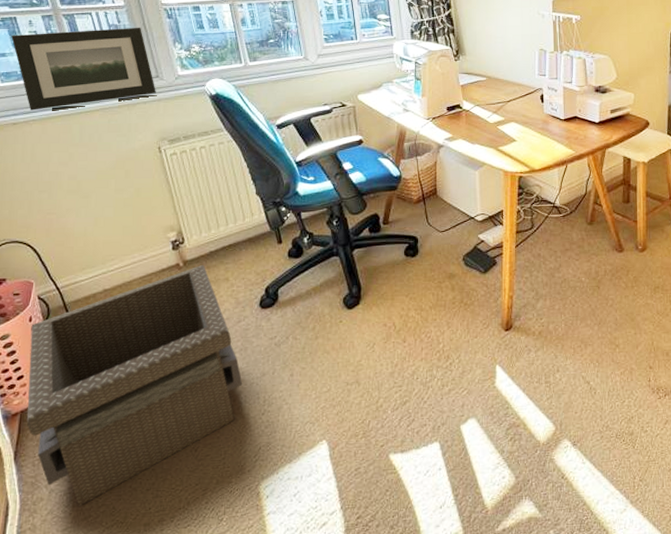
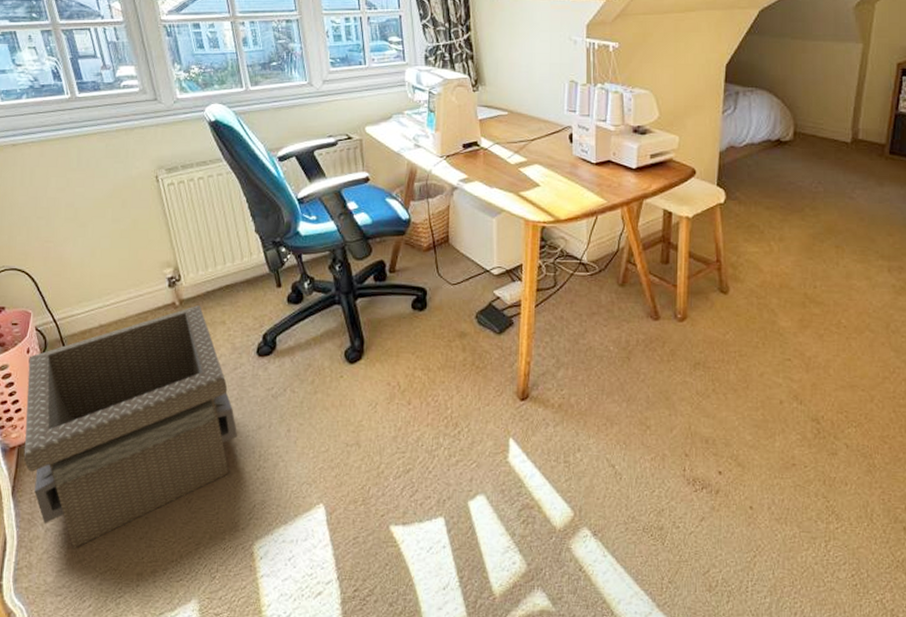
picture frame: present [11,27,156,111] -> none [11,45,154,132]

